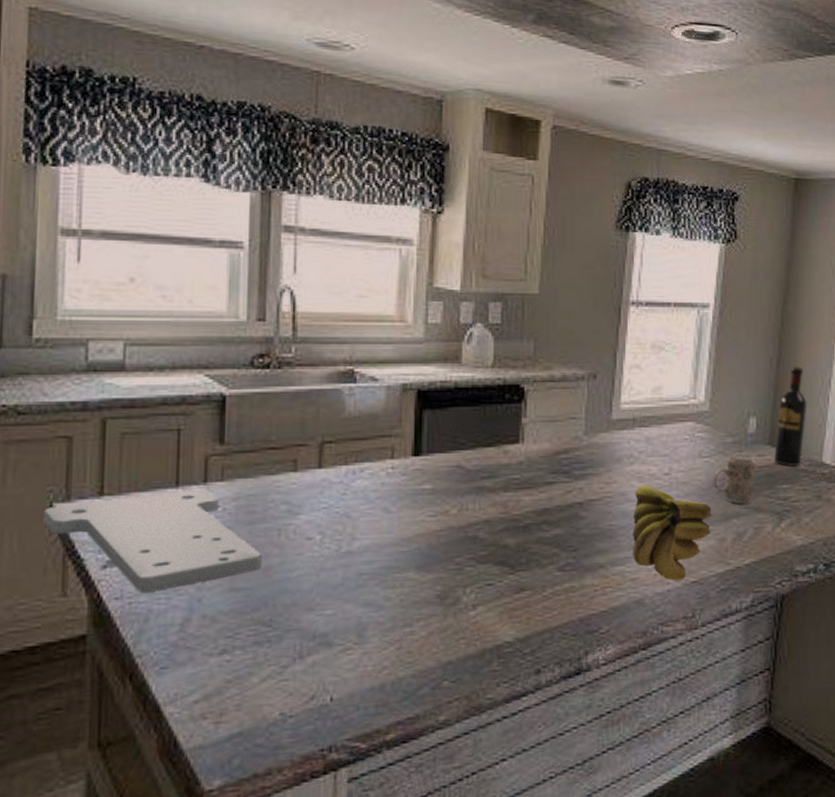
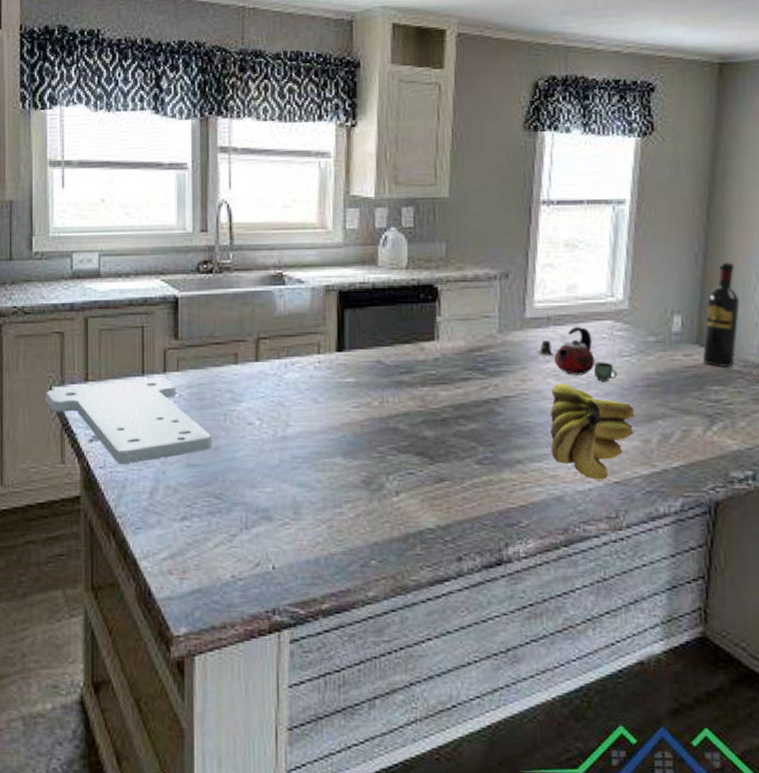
kettle: none [621,427,697,482] -> present [536,326,617,381]
mug: present [713,455,756,505] -> none [634,355,682,406]

